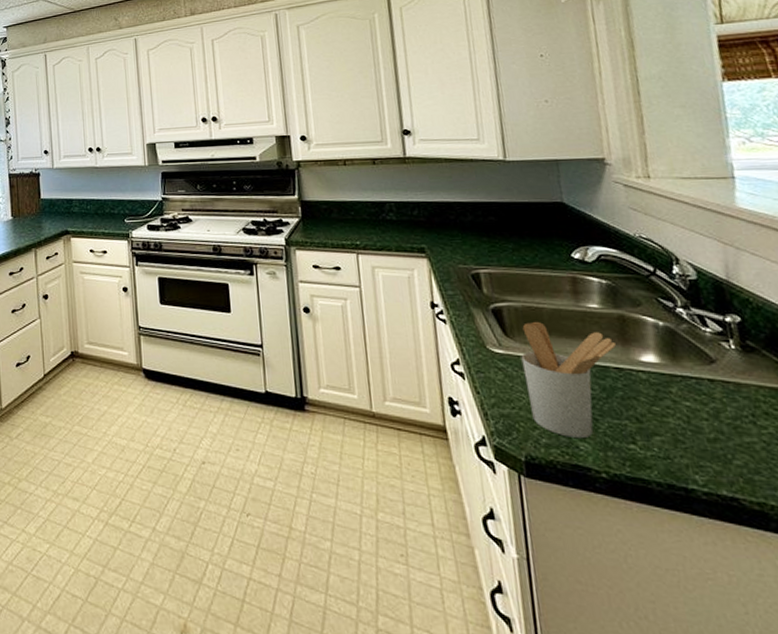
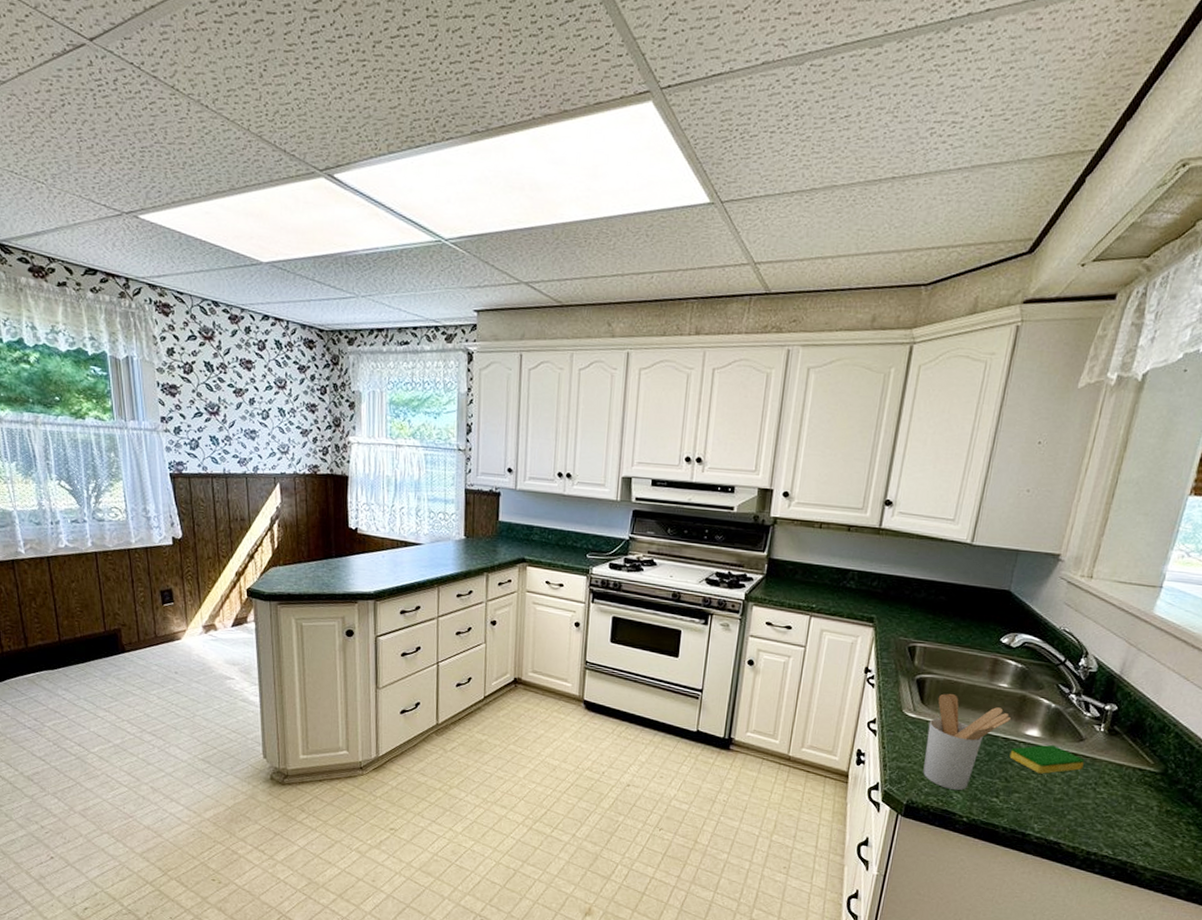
dish sponge: none [630,370,729,408] -> present [1009,744,1084,774]

